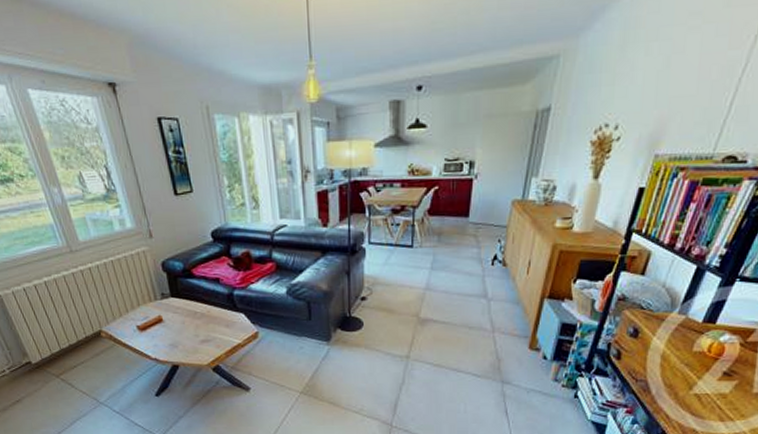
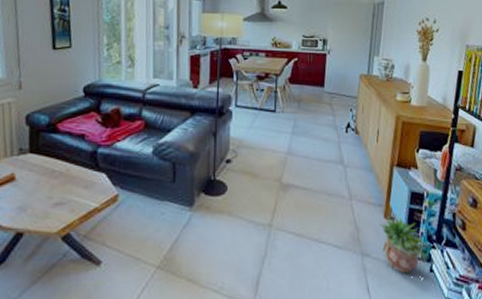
potted plant: none [523,346,575,399] -> present [380,215,428,274]

